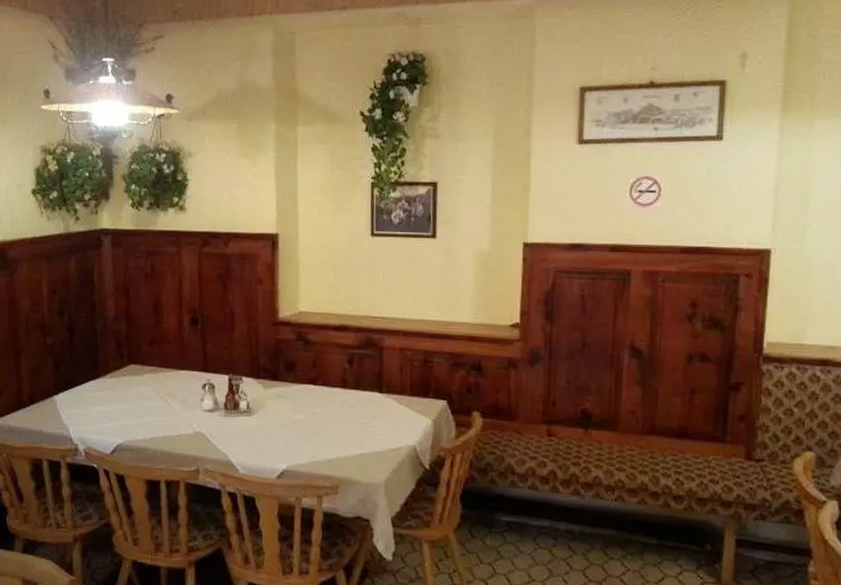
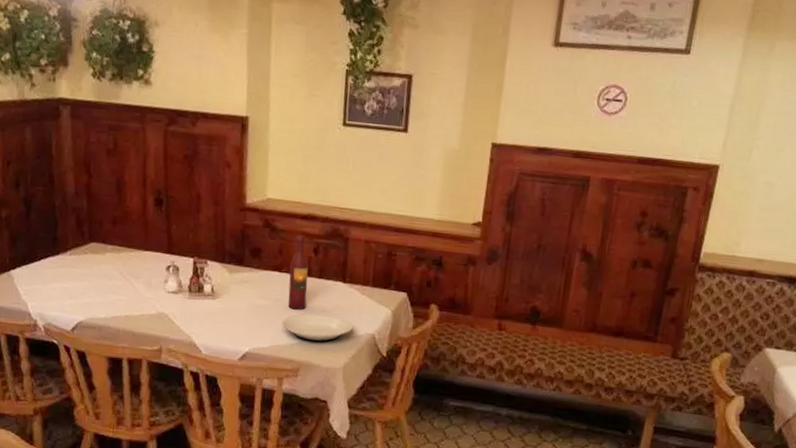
plate: none [318,426,393,457] -> present [281,313,353,343]
wine bottle: none [324,346,344,423] -> present [288,235,309,310]

